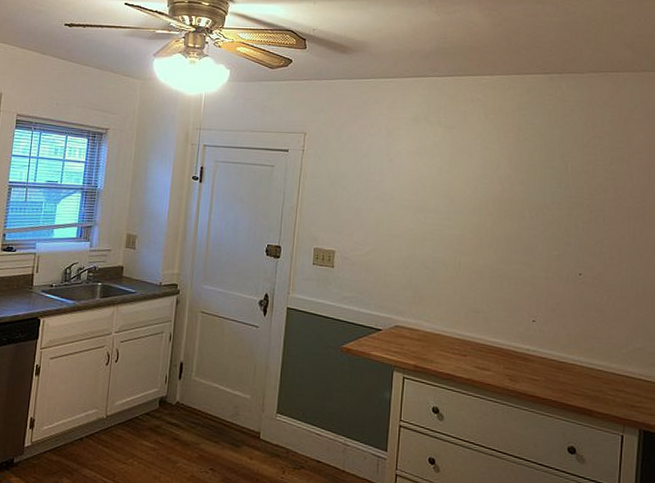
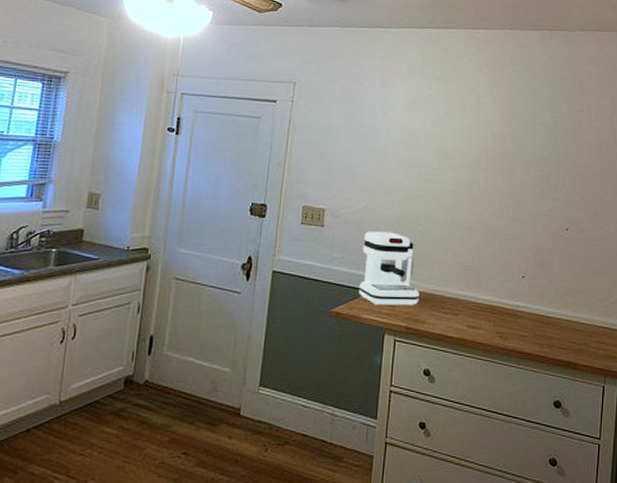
coffee maker: none [368,272,427,345] -> present [359,231,420,306]

